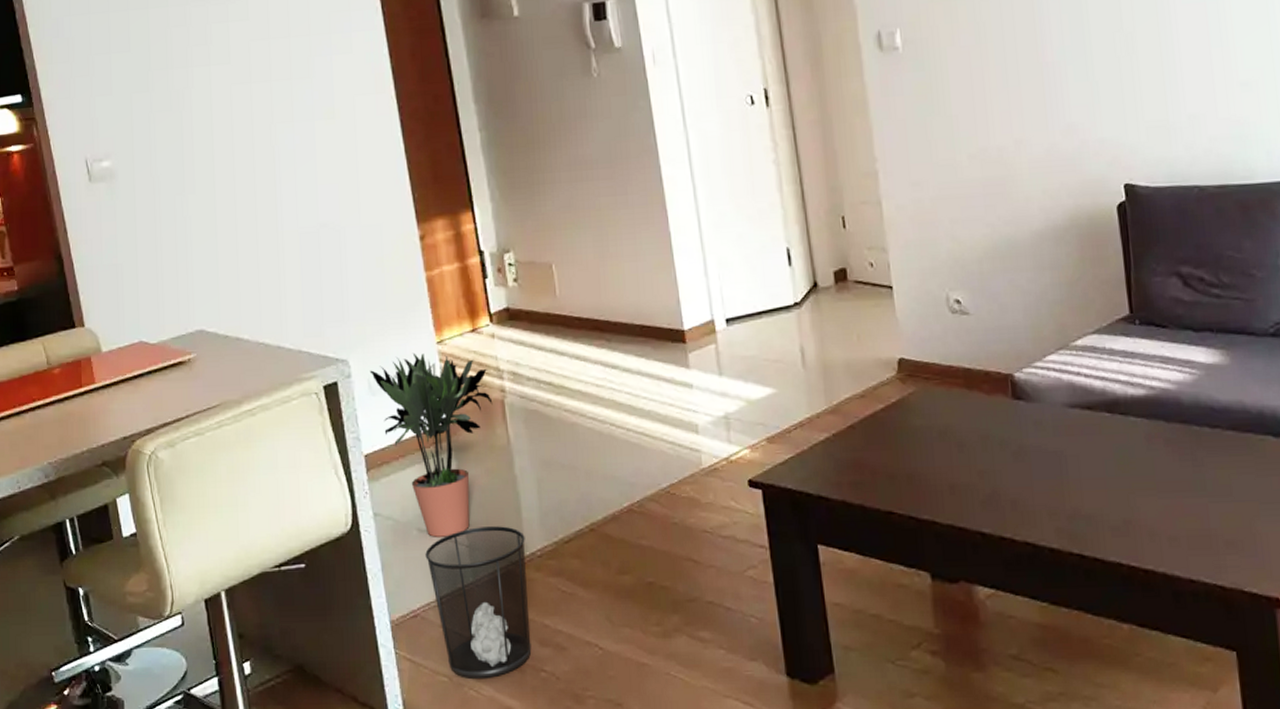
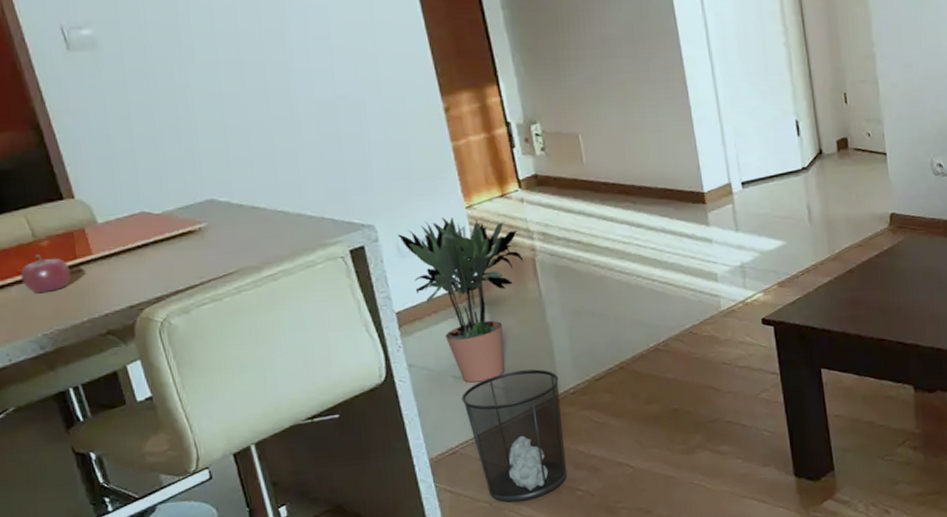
fruit: none [34,382,76,422] -> present [20,255,71,294]

